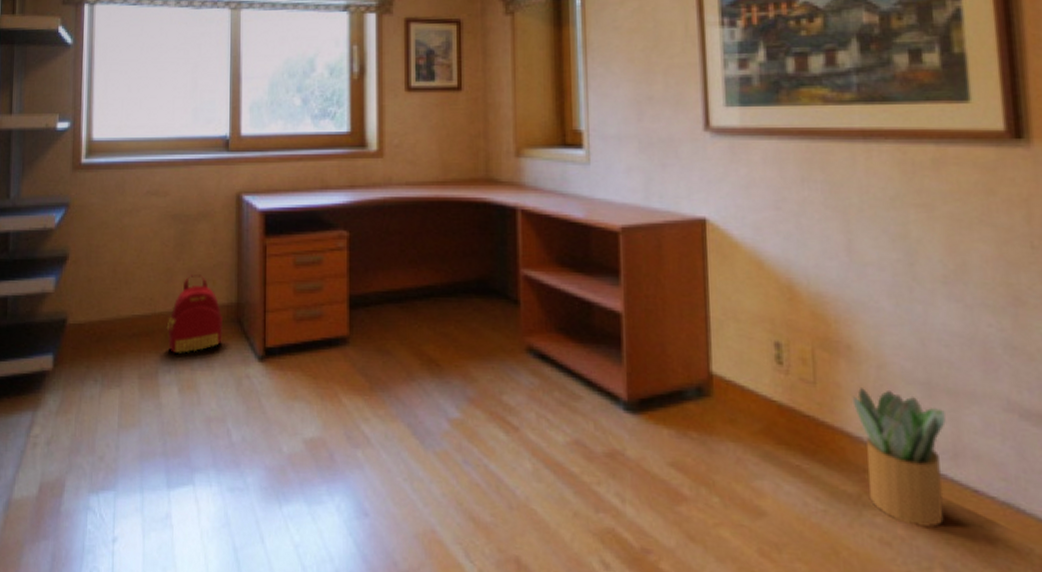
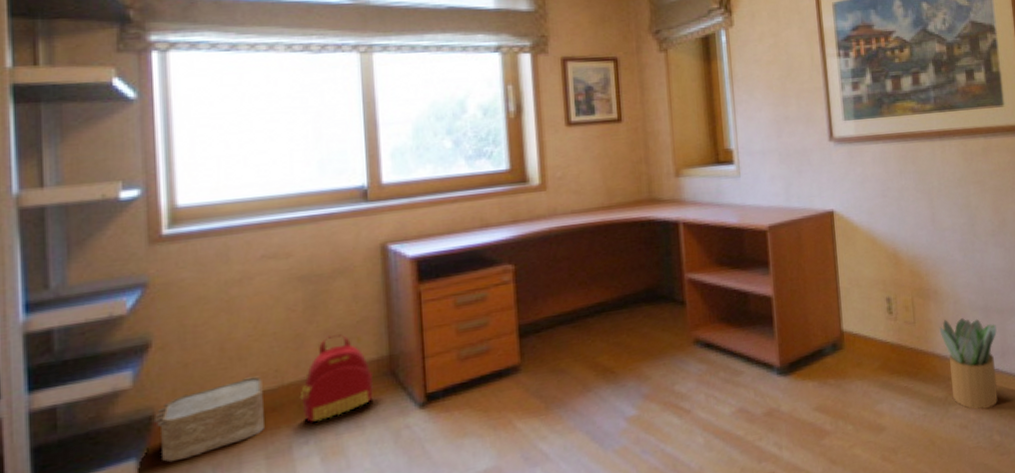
woven basket: none [66,300,141,364] -> present [153,376,264,462]

